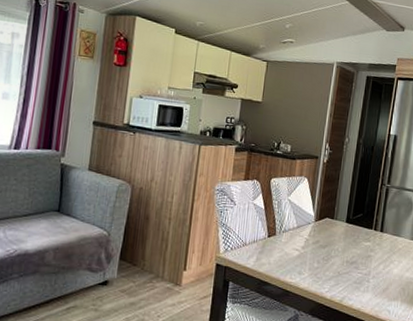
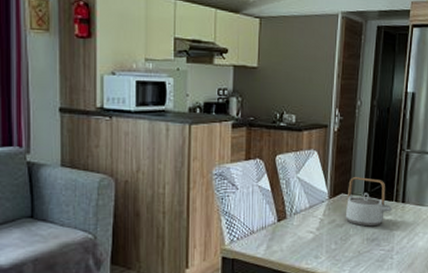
teapot: none [329,204,371,251] -> present [346,177,392,227]

